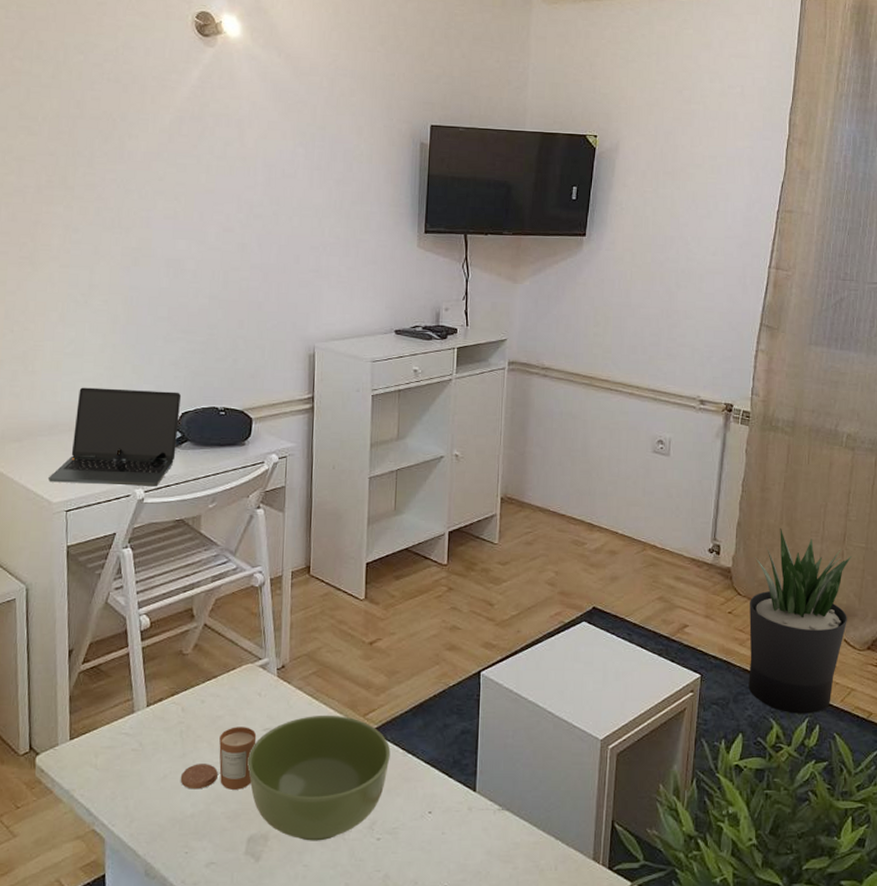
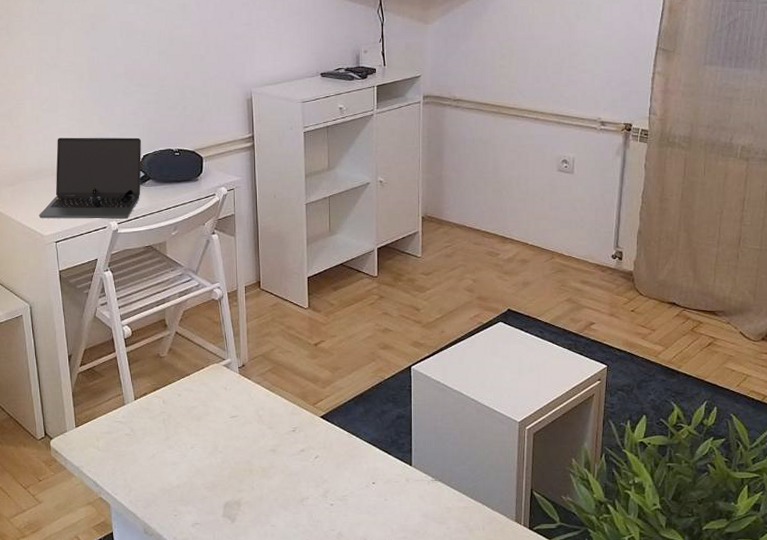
candle: present [180,727,257,790] -> none [166,415,226,466]
bowl: present [247,715,391,841] -> none [220,404,338,506]
planter: present [748,528,852,714] -> none [651,235,747,397]

